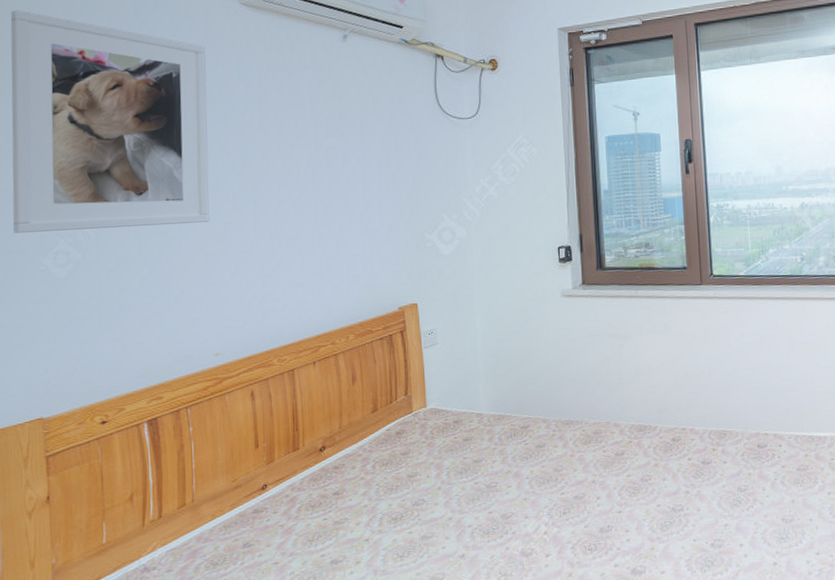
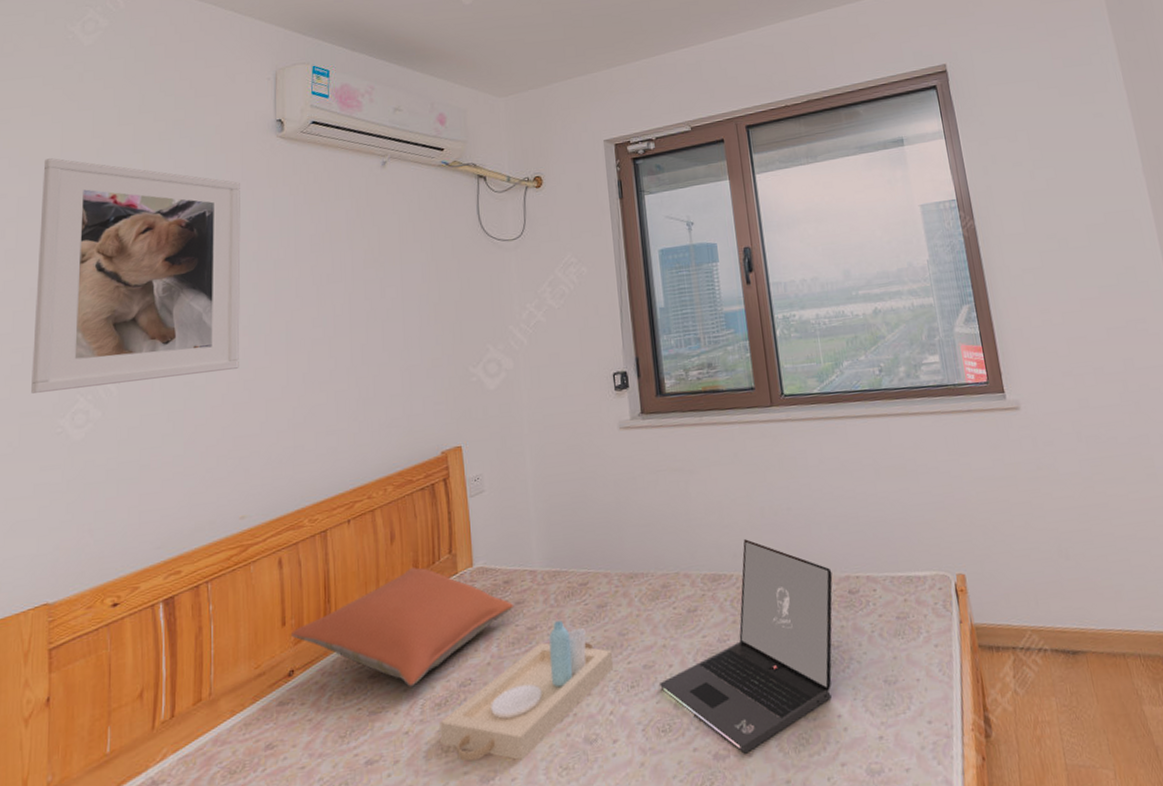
pillow: none [264,404,463,504] -> present [291,566,515,687]
serving tray: none [396,456,548,567] -> present [440,621,613,762]
laptop: none [588,397,745,571] -> present [660,539,833,754]

